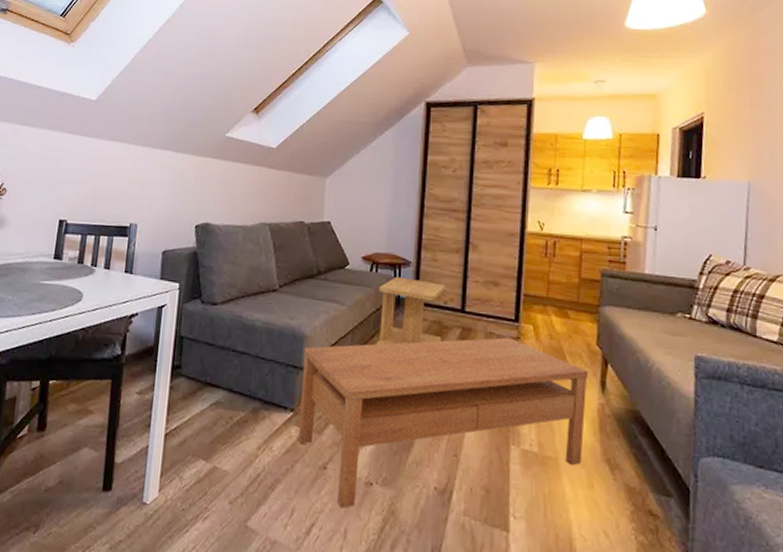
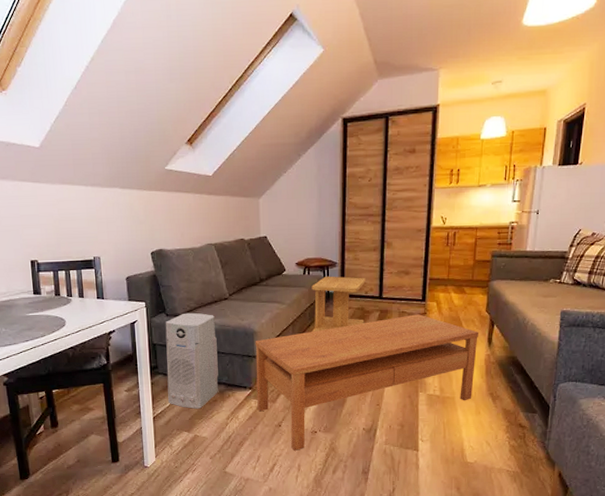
air purifier: none [187,302,259,430] -> present [165,312,218,409]

